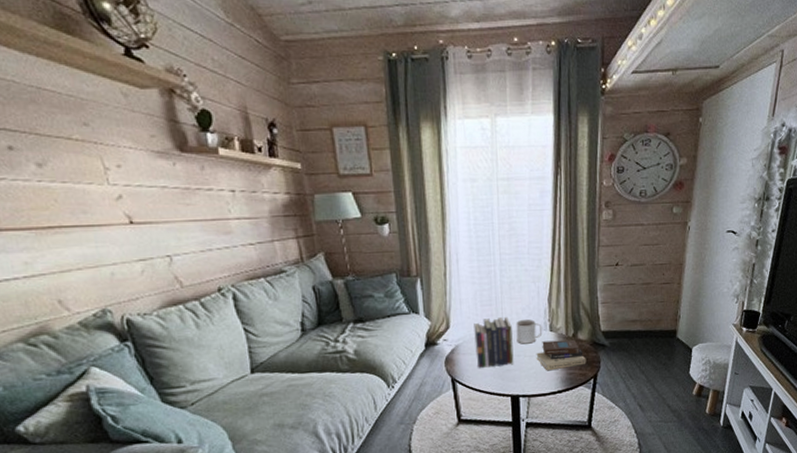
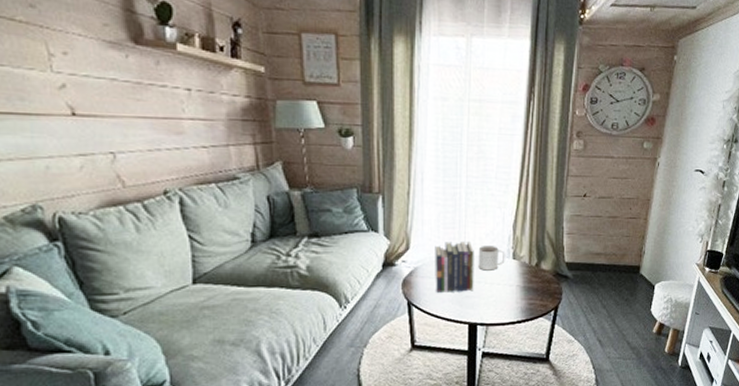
books: present [536,339,586,371] -> none [497,268,548,300]

